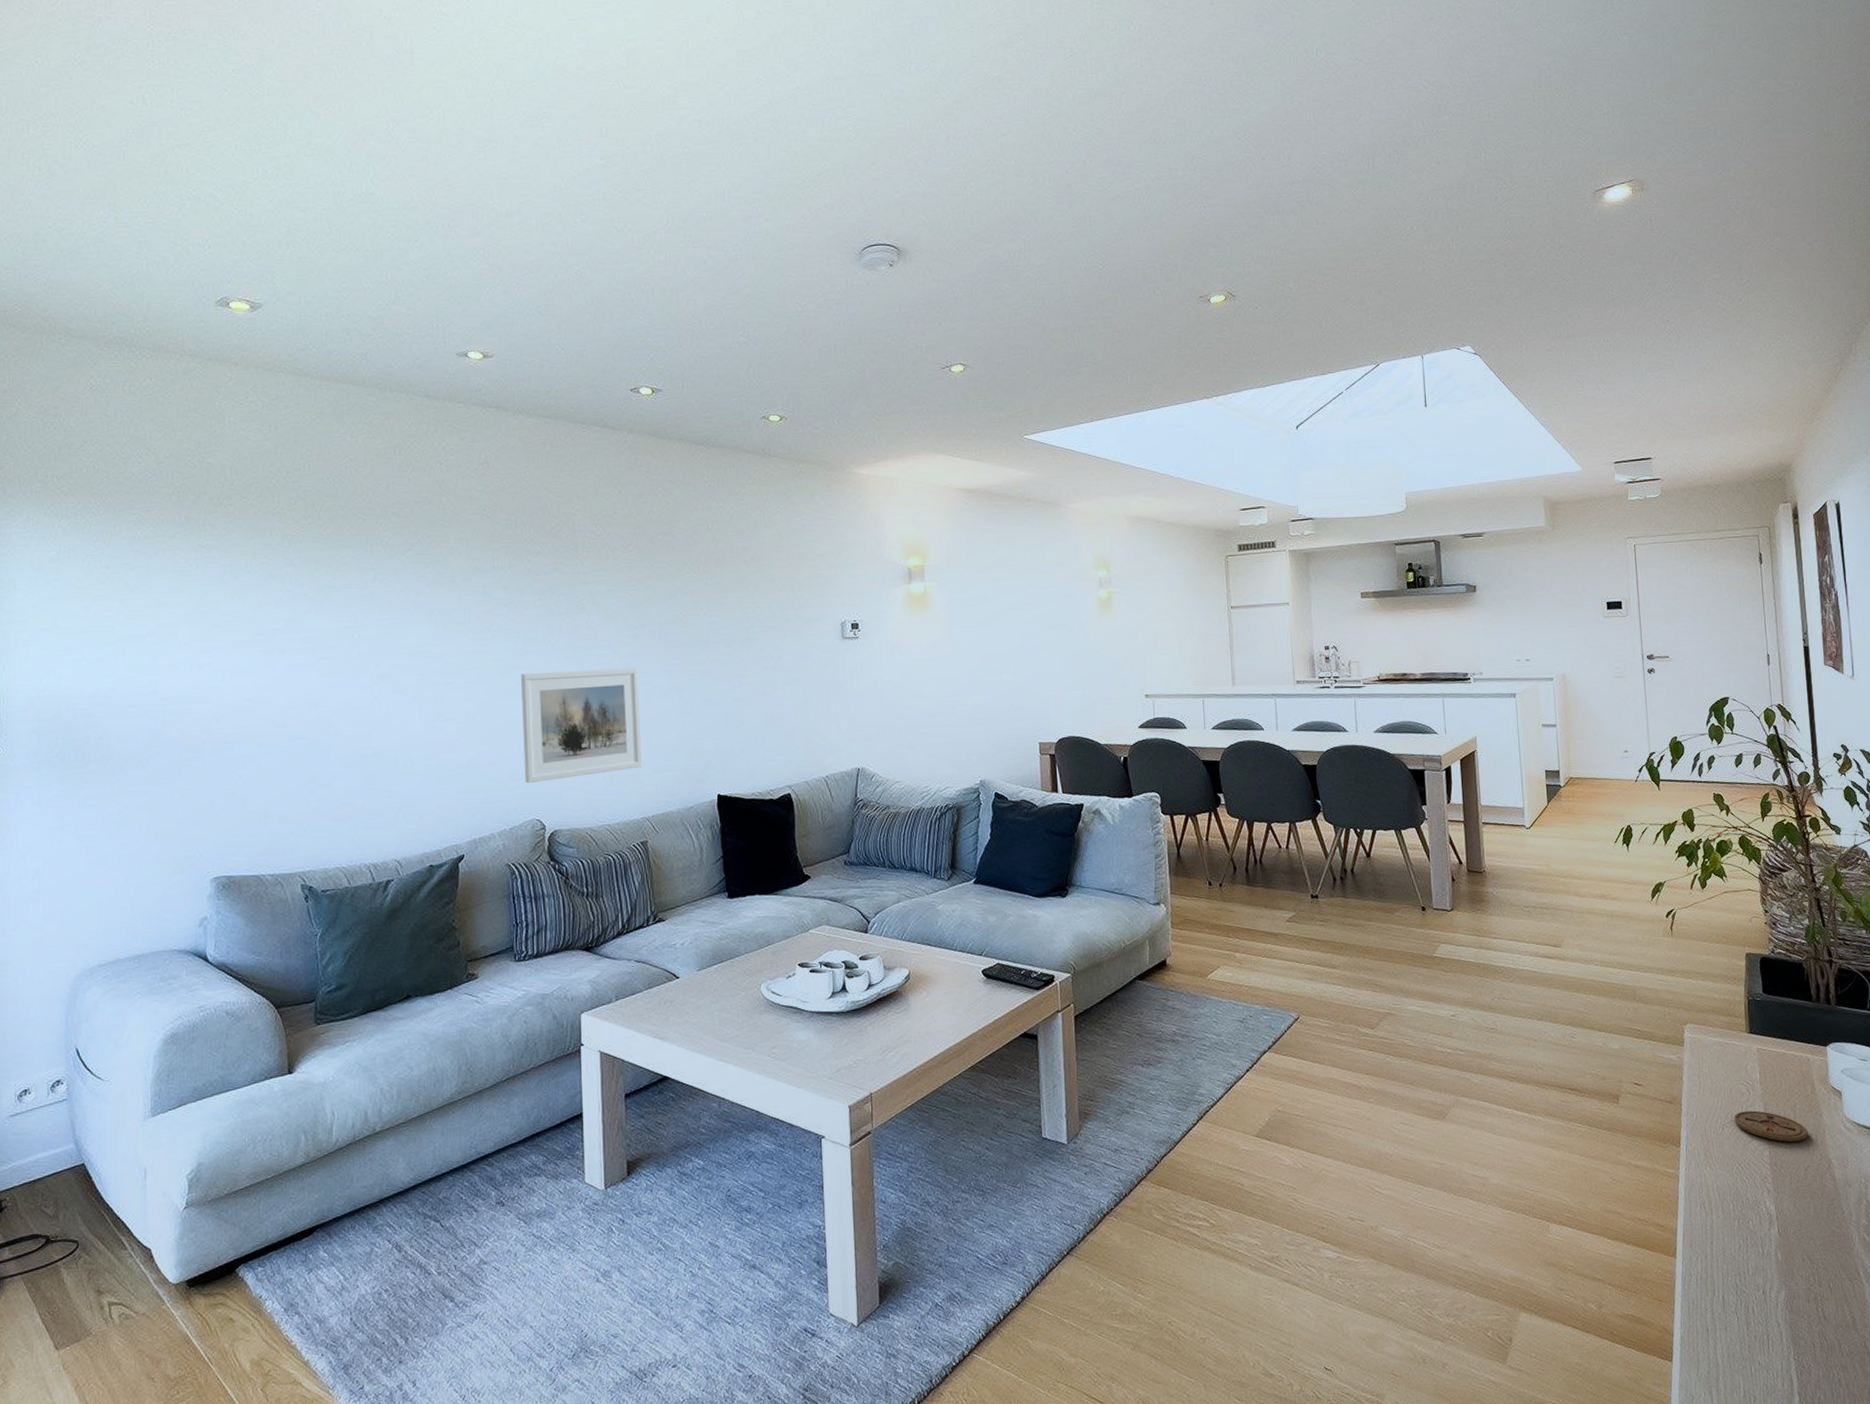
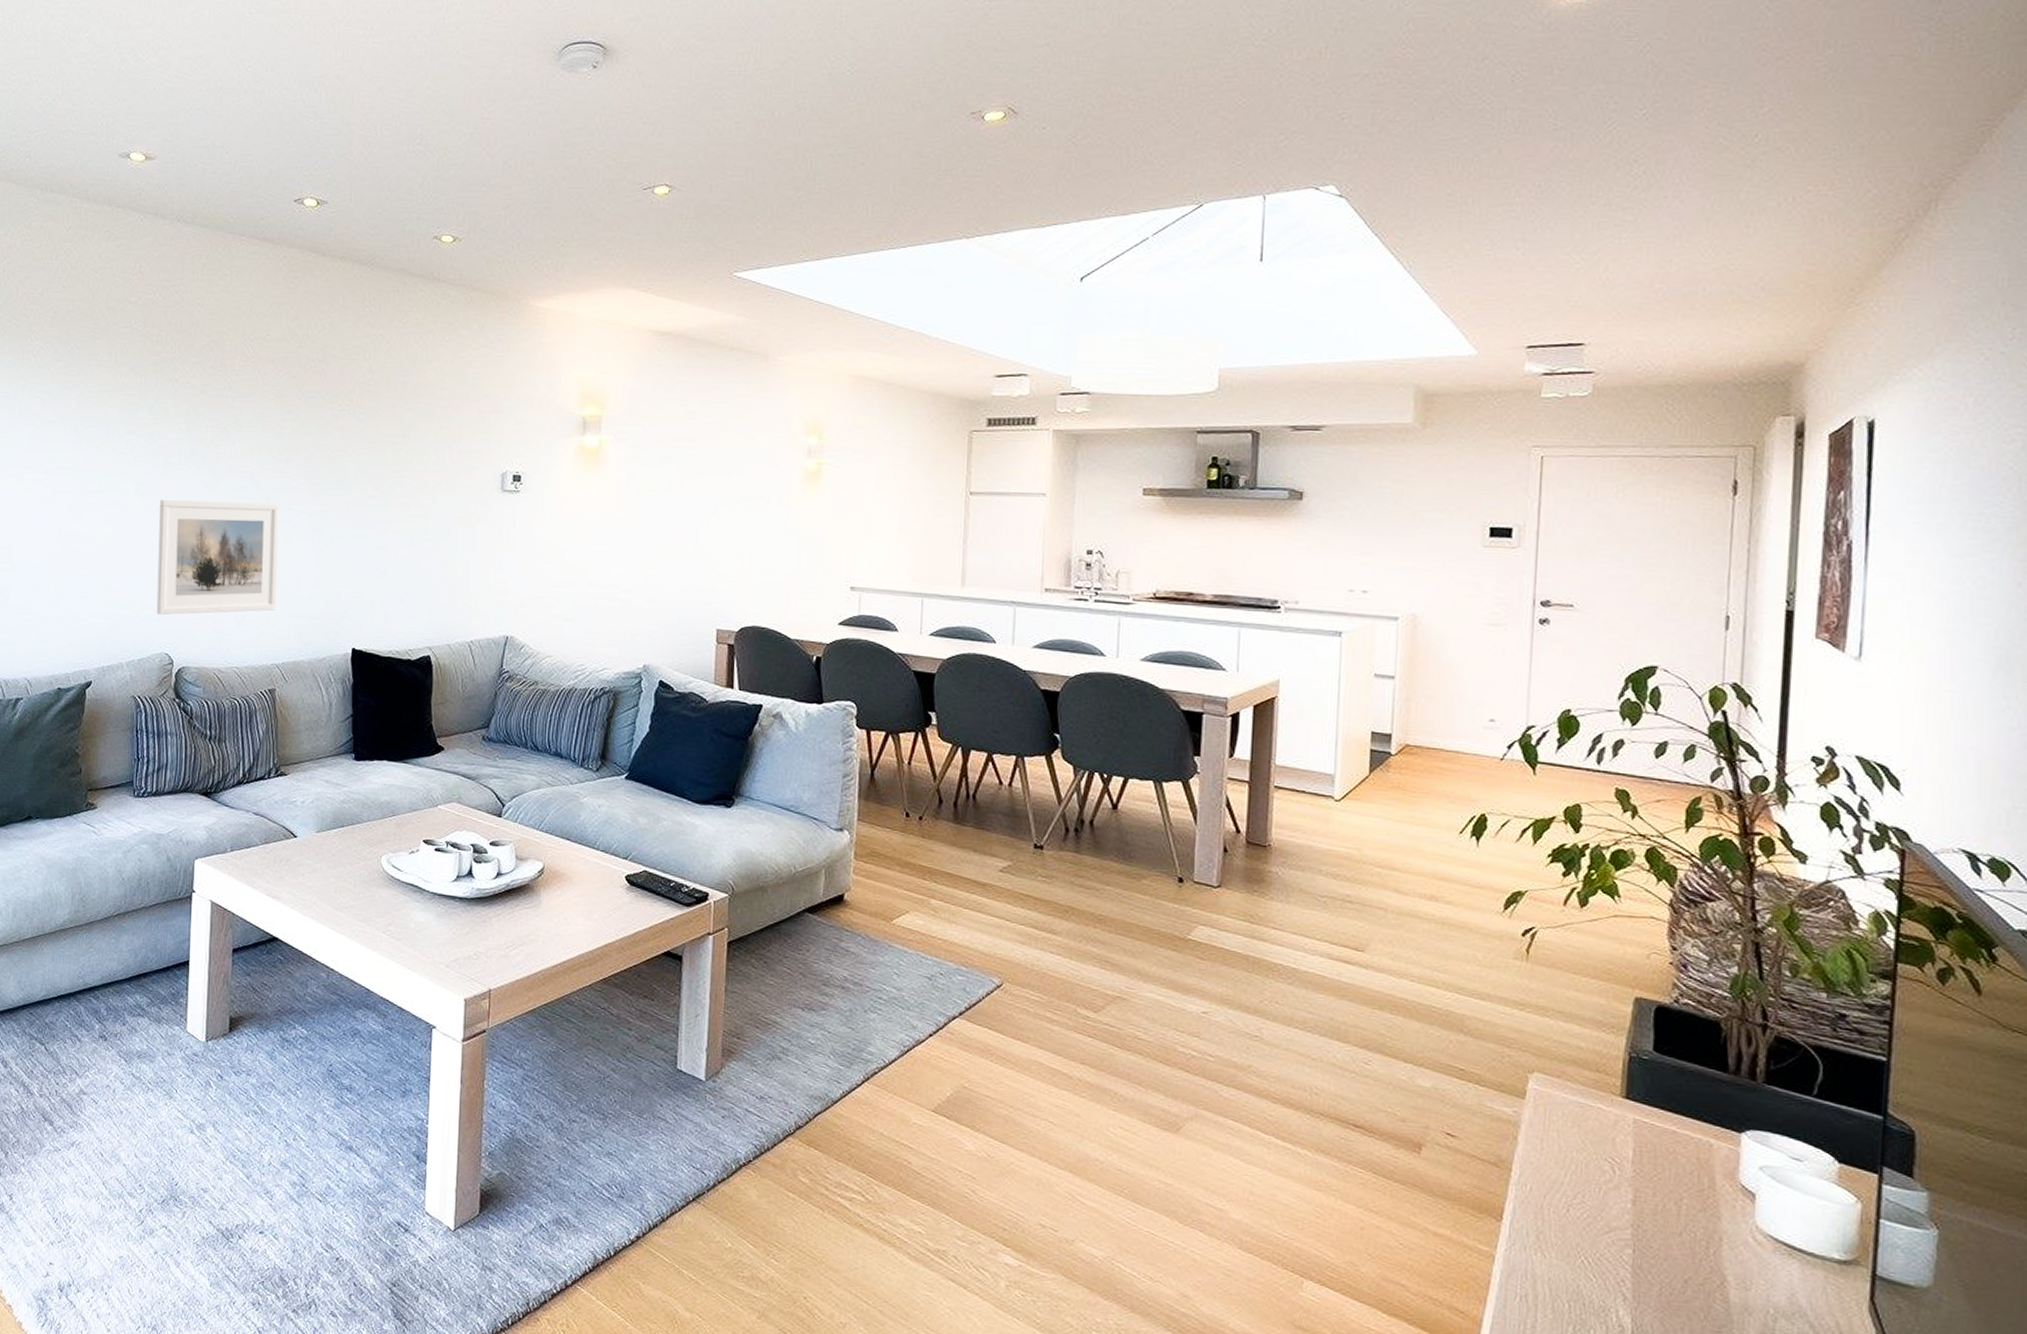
coaster: present [1734,1110,1808,1142] -> none [1586,1193,1696,1245]

